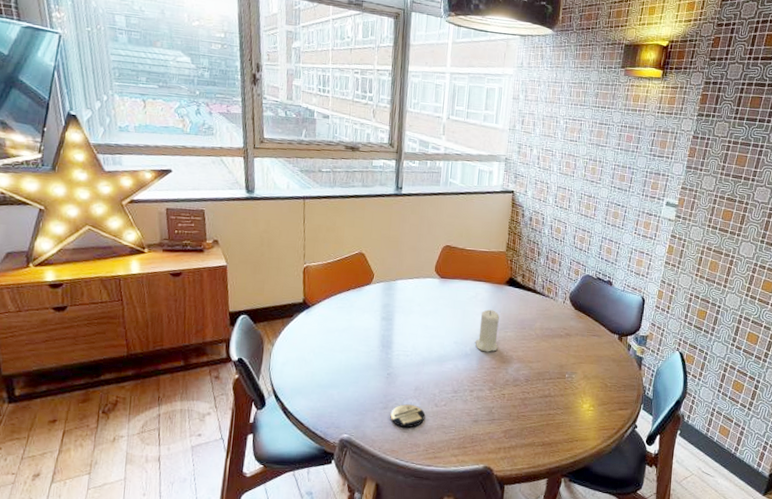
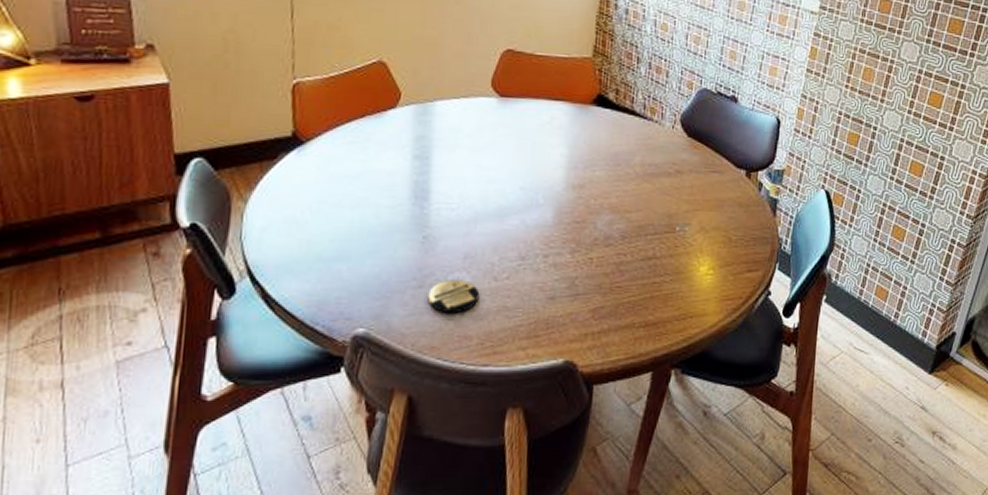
candle: present [475,309,499,352] -> none [549,140,584,200]

